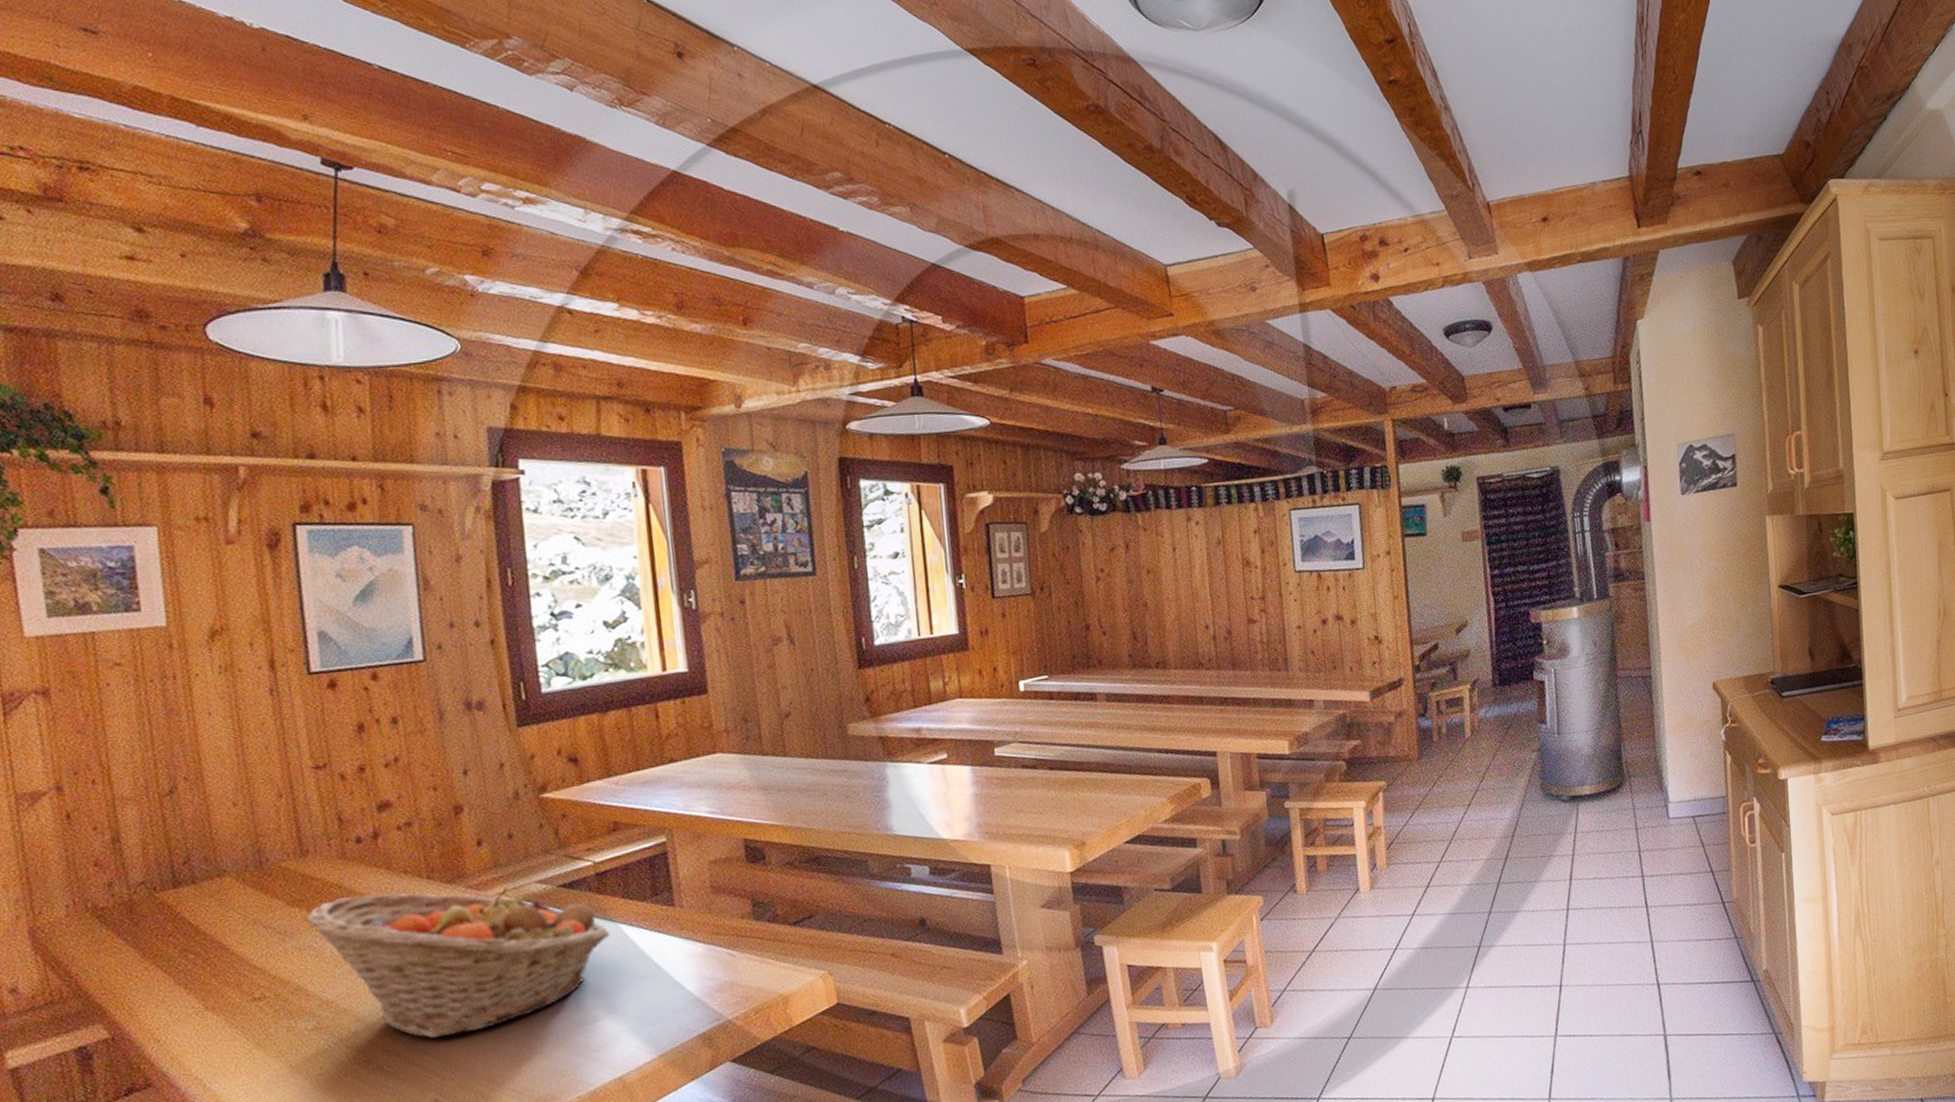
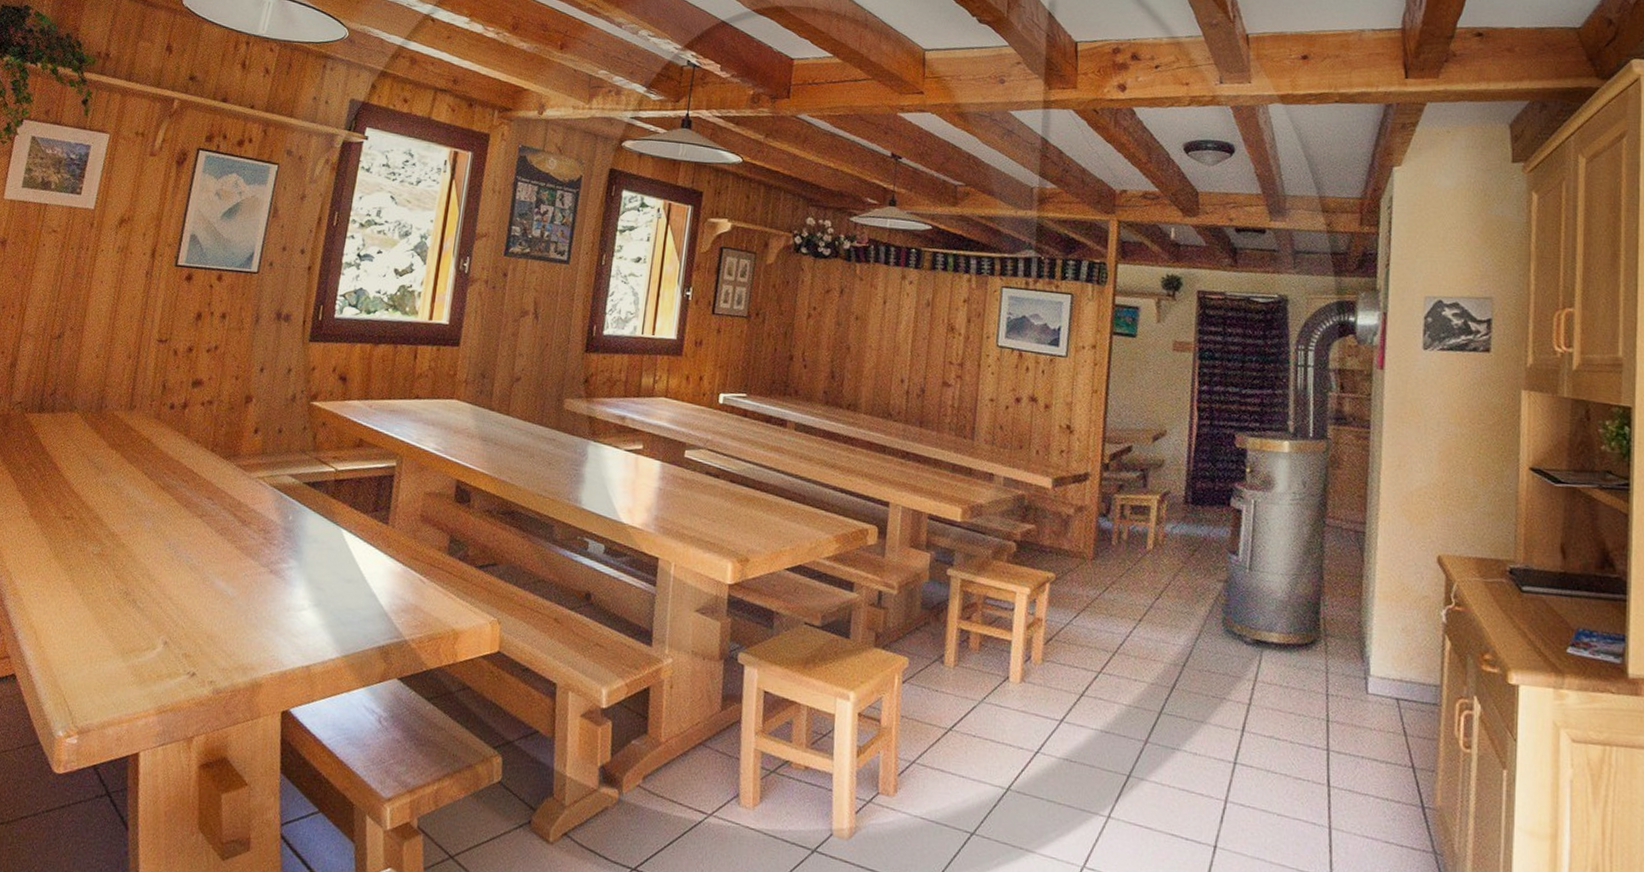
fruit basket: present [305,887,610,1038] -> none [117,450,332,592]

